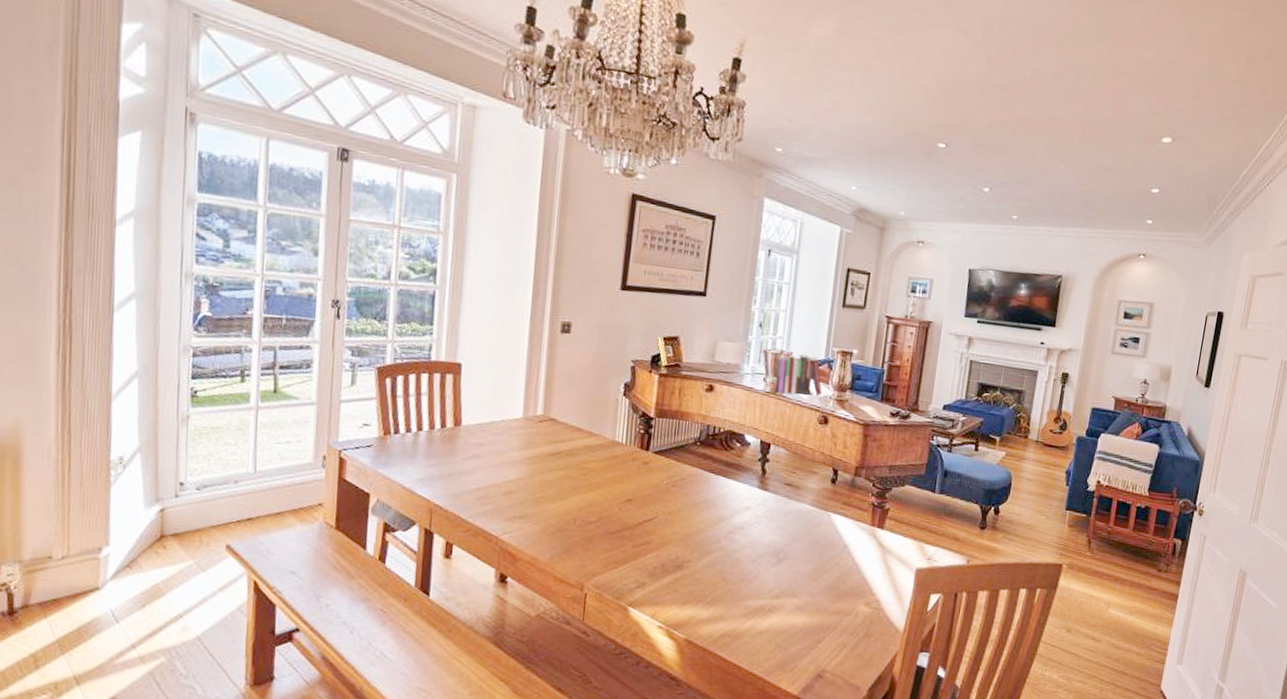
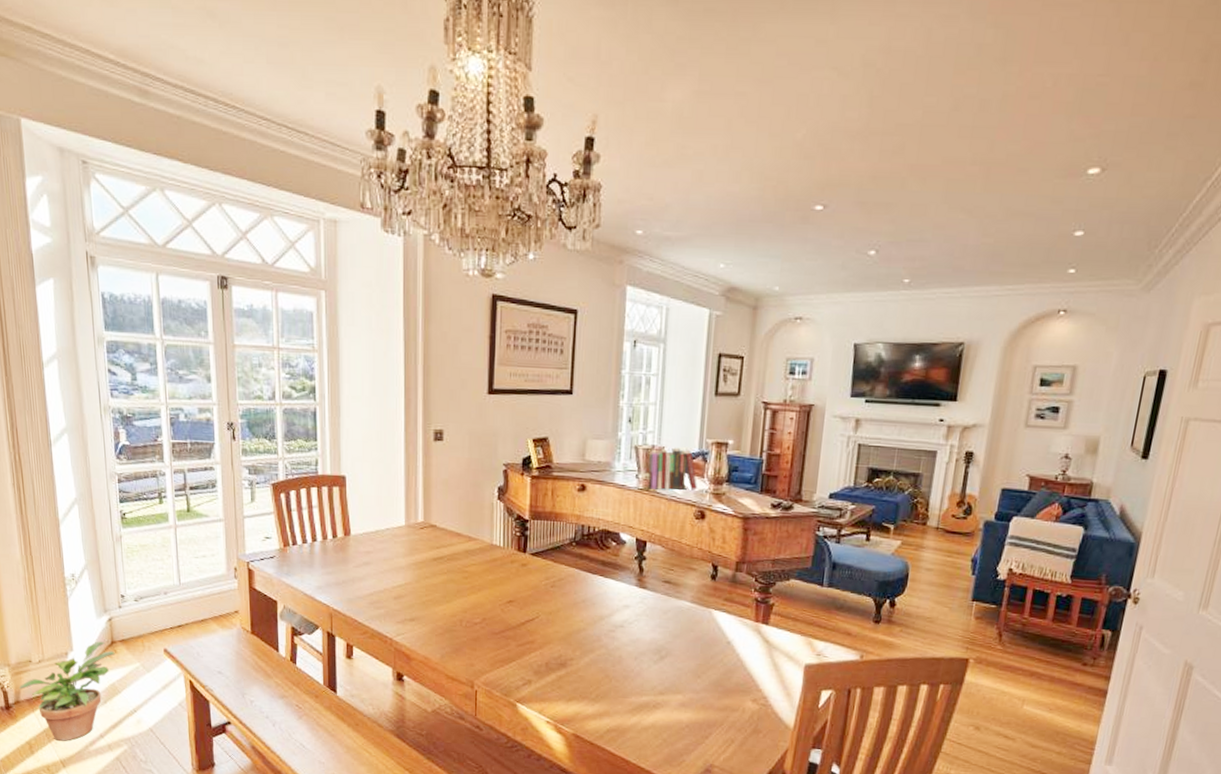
potted plant: none [30,535,163,653] -> present [19,641,115,741]

